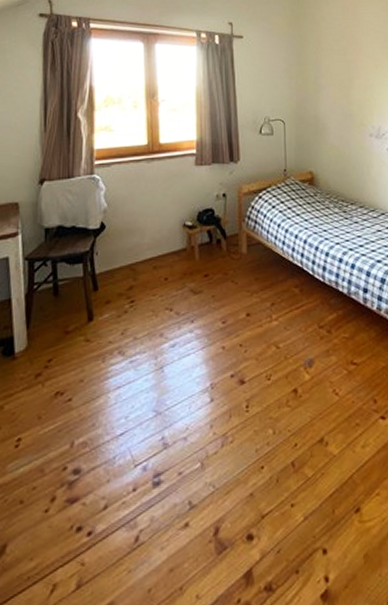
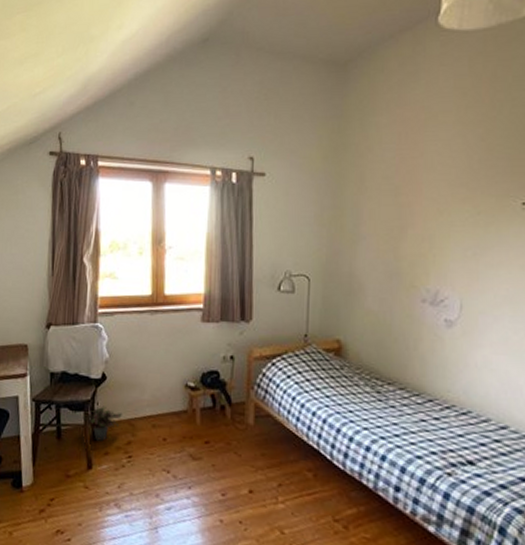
potted plant: none [77,255,123,291] -> present [78,406,122,441]

